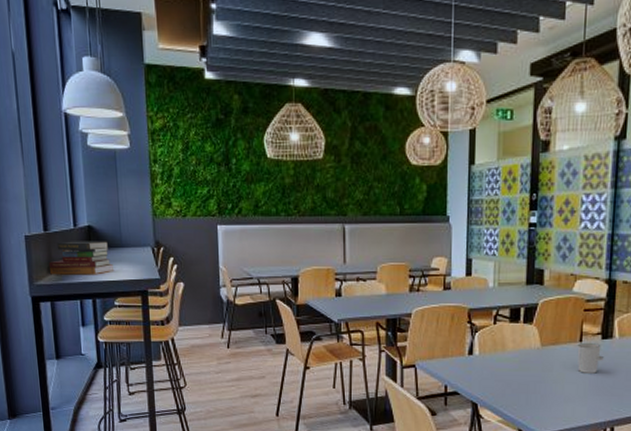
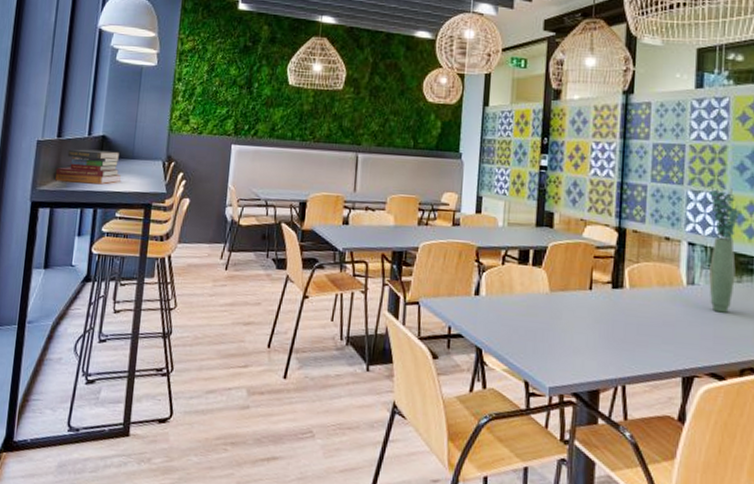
cup: present [577,343,604,374] -> none [587,291,614,325]

